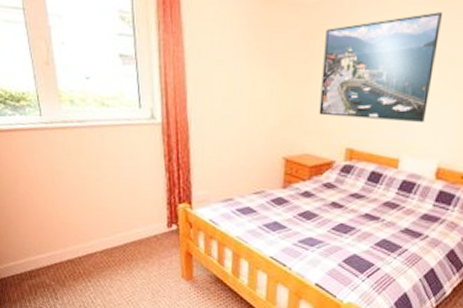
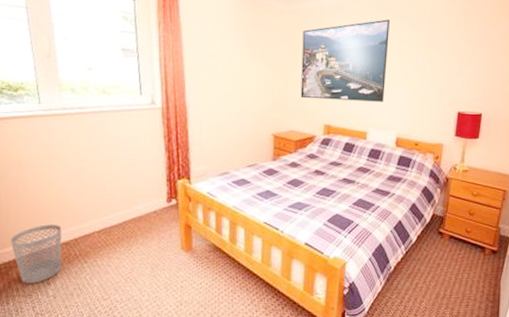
wastebasket: none [21,240,68,297] -> present [10,224,62,284]

